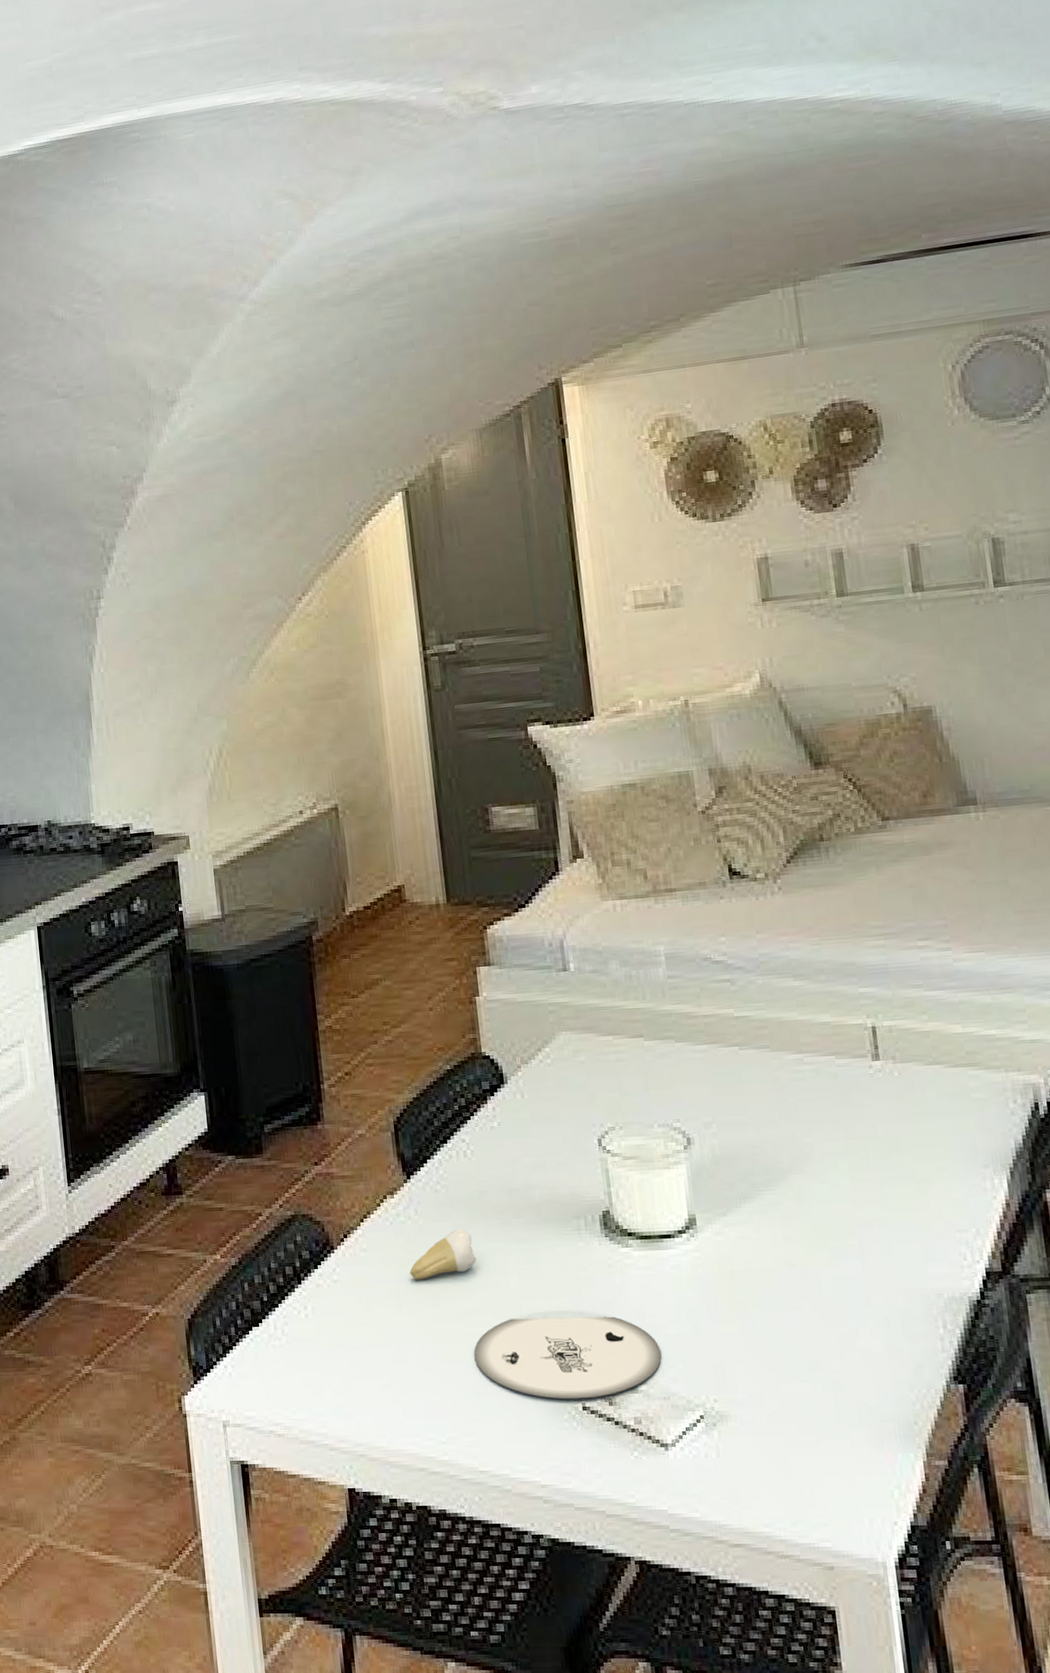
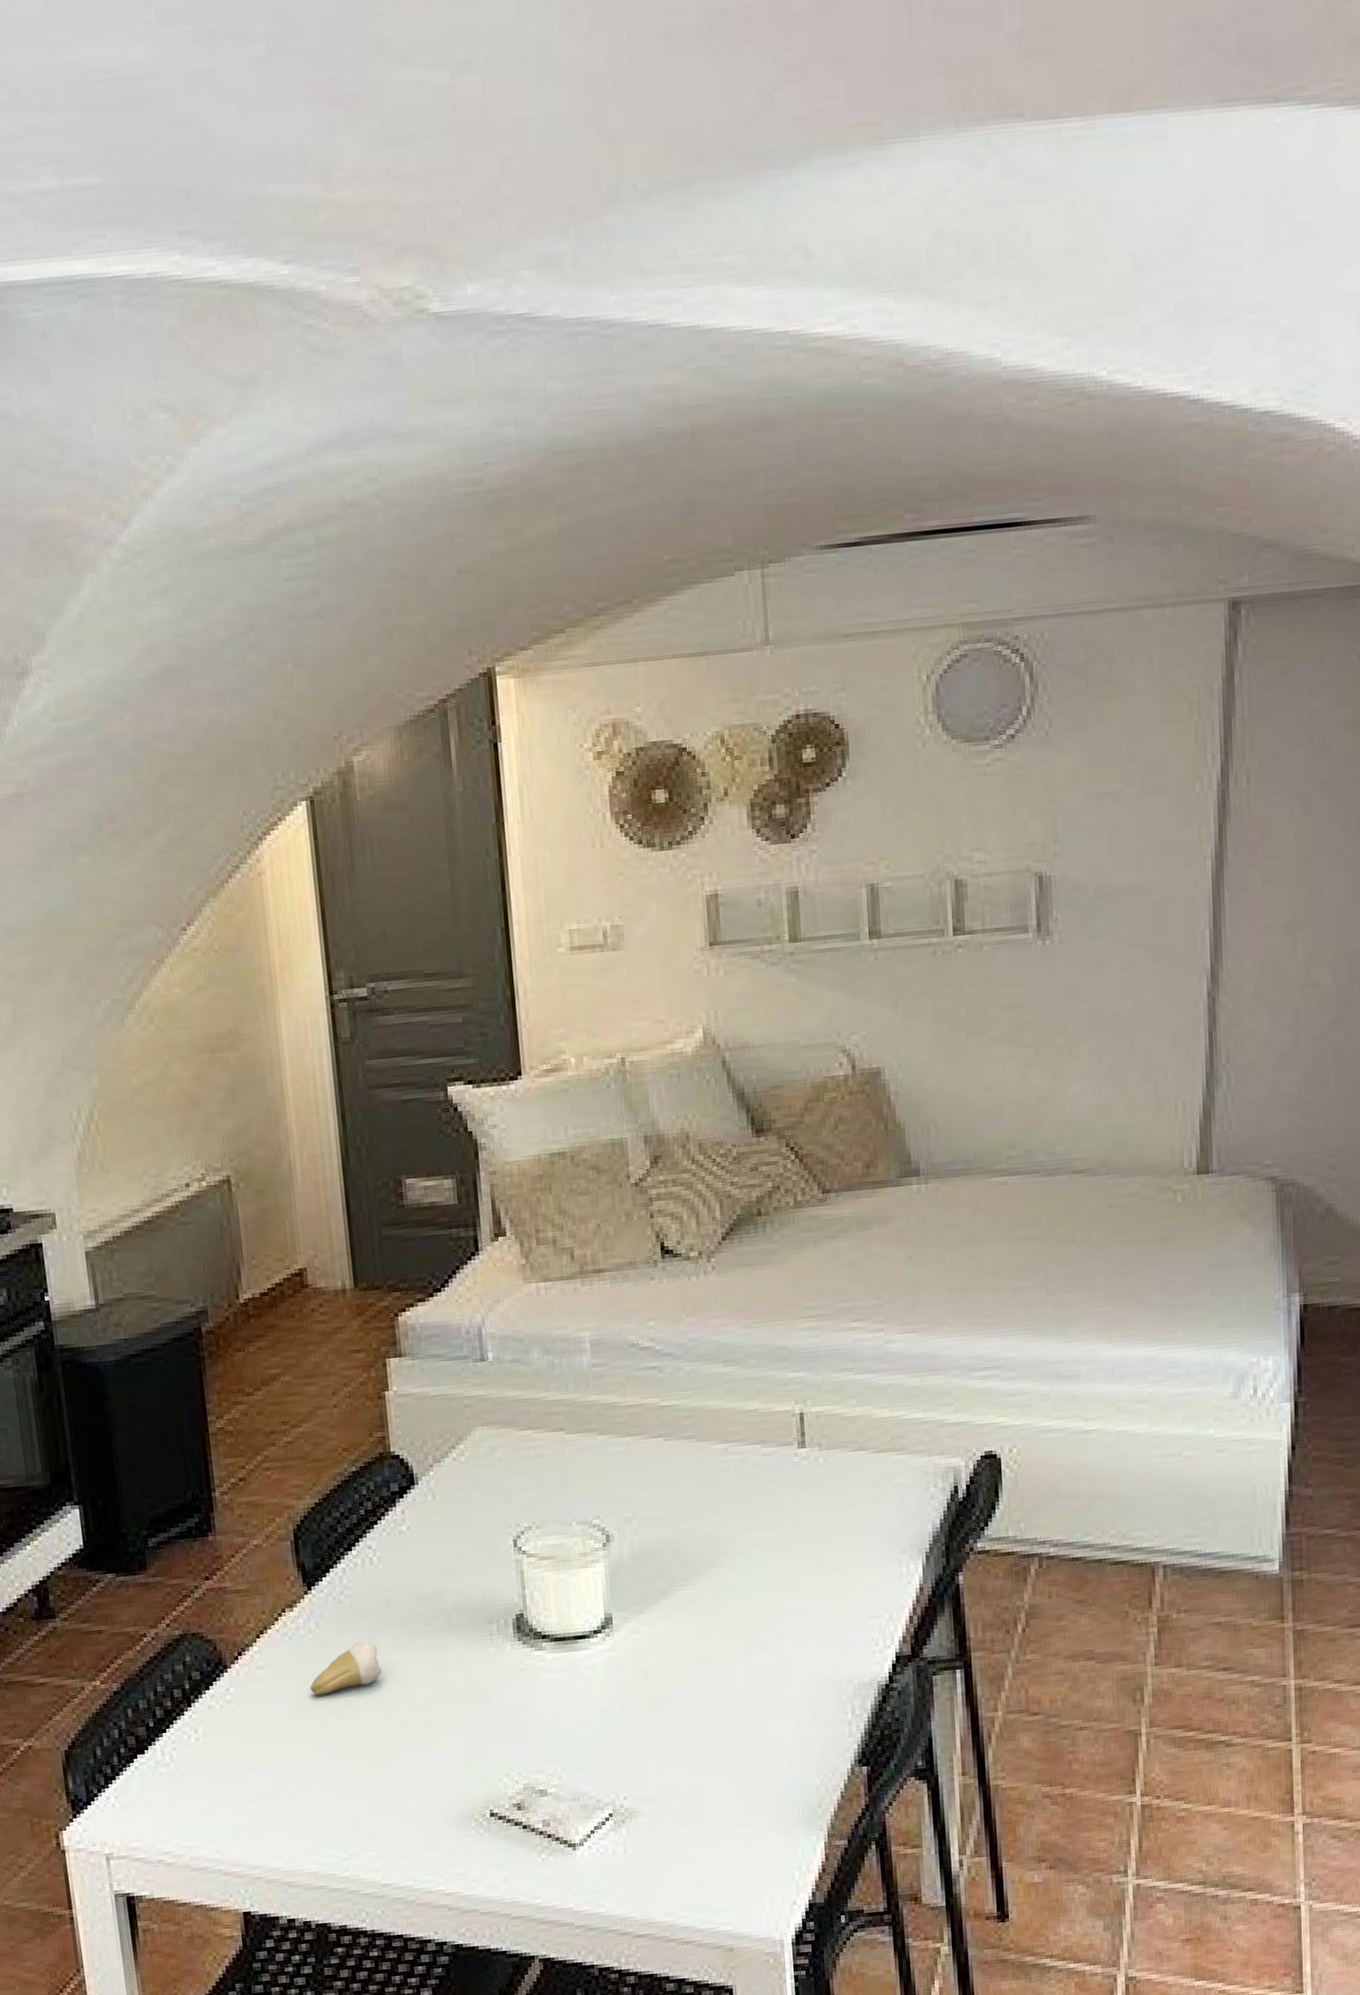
plate: present [474,1316,662,1399] -> none [378,1721,572,1807]

